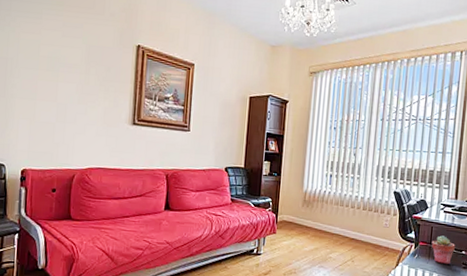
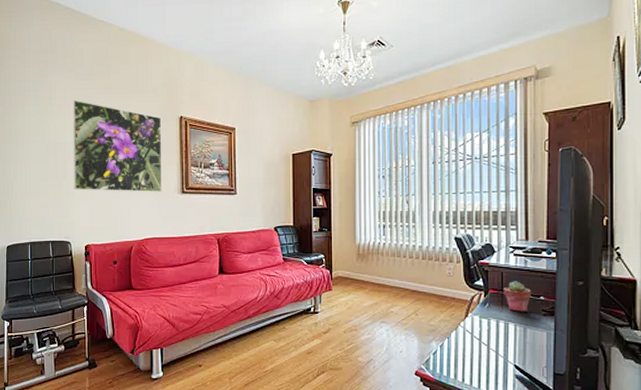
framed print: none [12,12,118,121] -> present [72,100,162,192]

